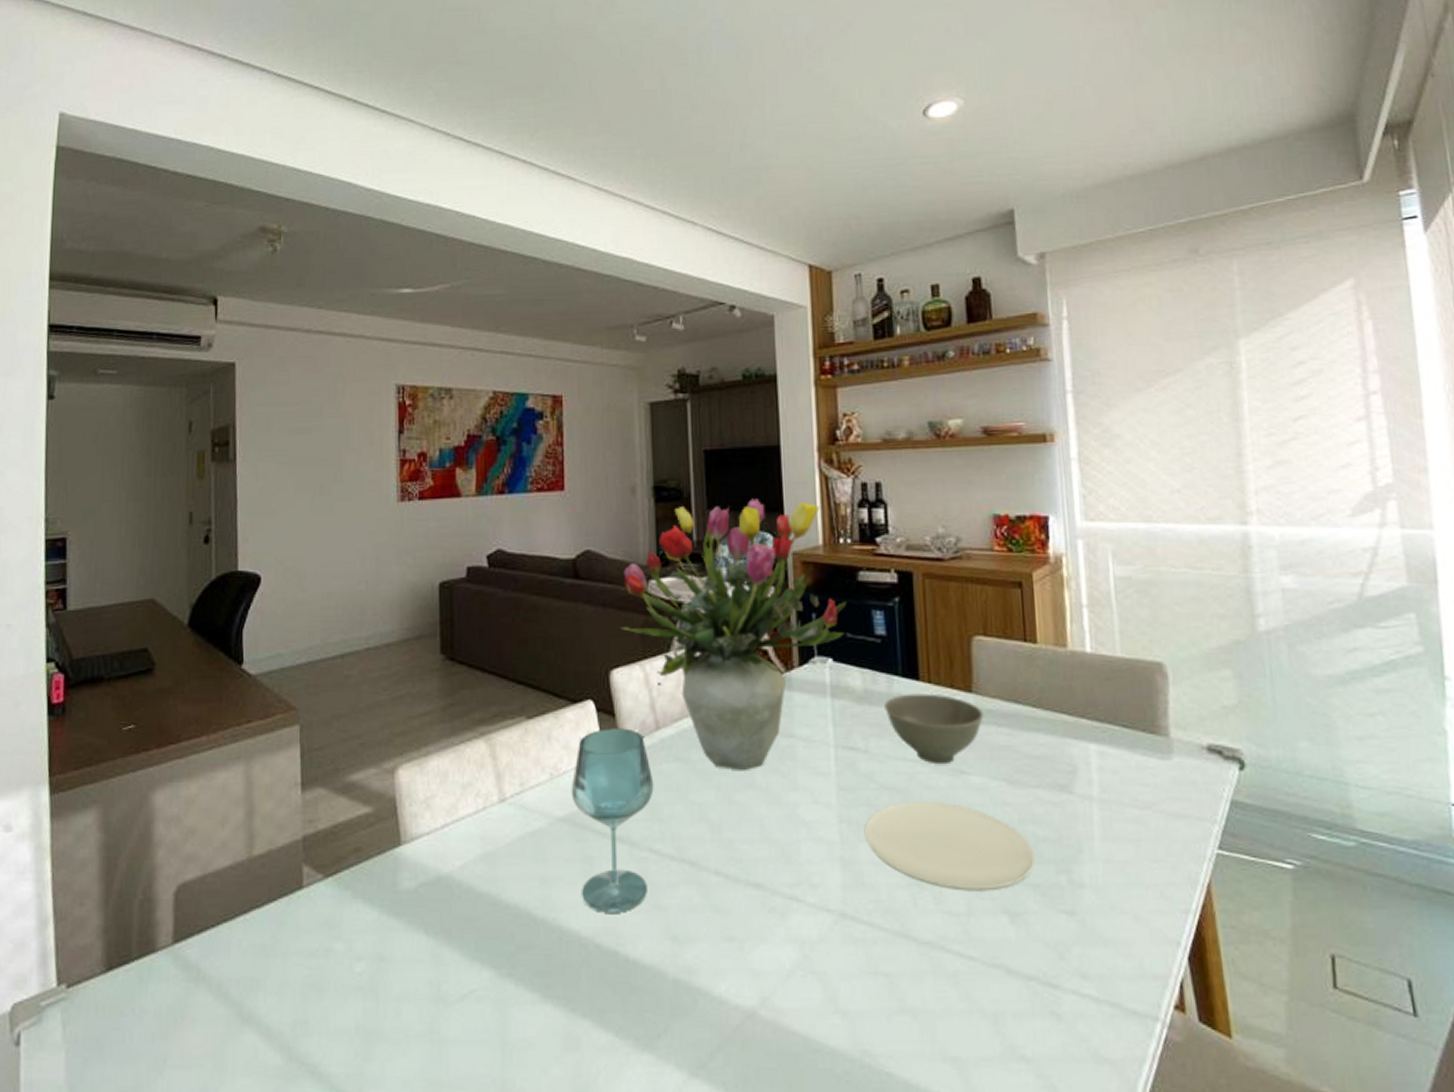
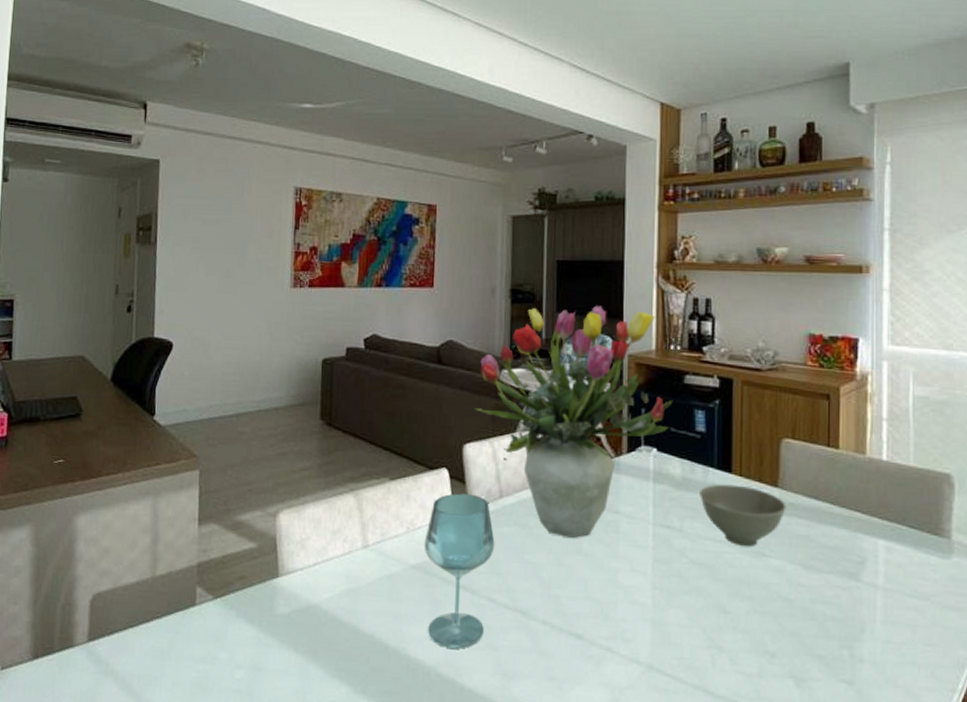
plate: present [864,802,1036,891] -> none [673,576,822,659]

